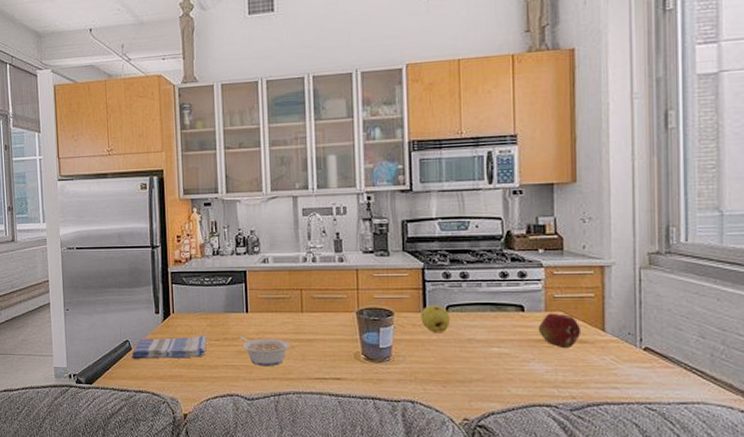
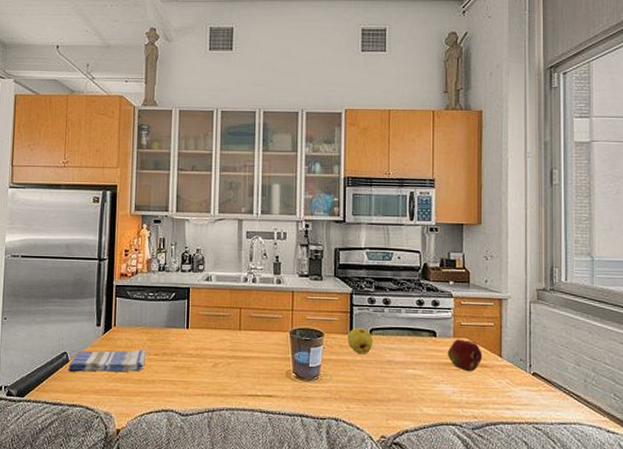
legume: present [240,337,290,367] -> none [179,352,227,383]

